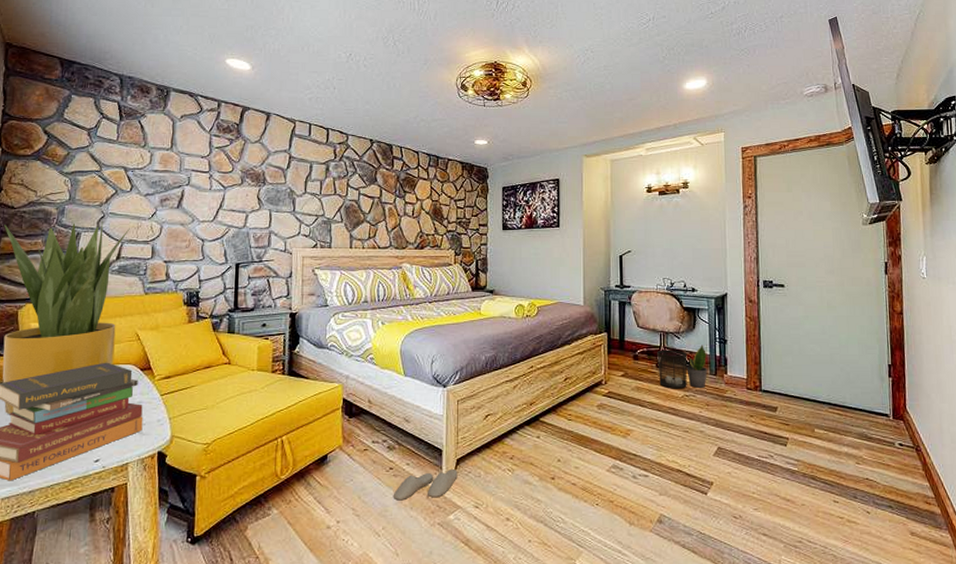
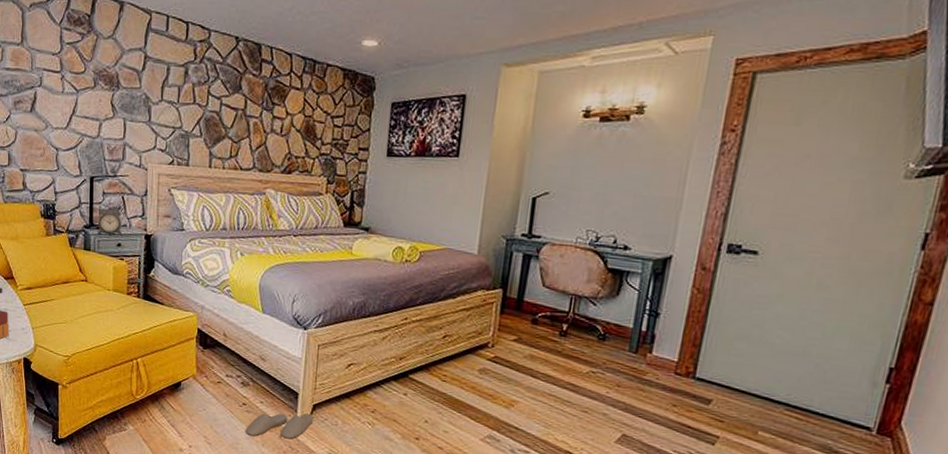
alarm clock: none [242,292,267,317] -> present [97,208,122,235]
waste bin: present [657,349,687,389] -> none [560,316,603,364]
potted plant: present [686,345,708,388] -> none [598,315,629,366]

